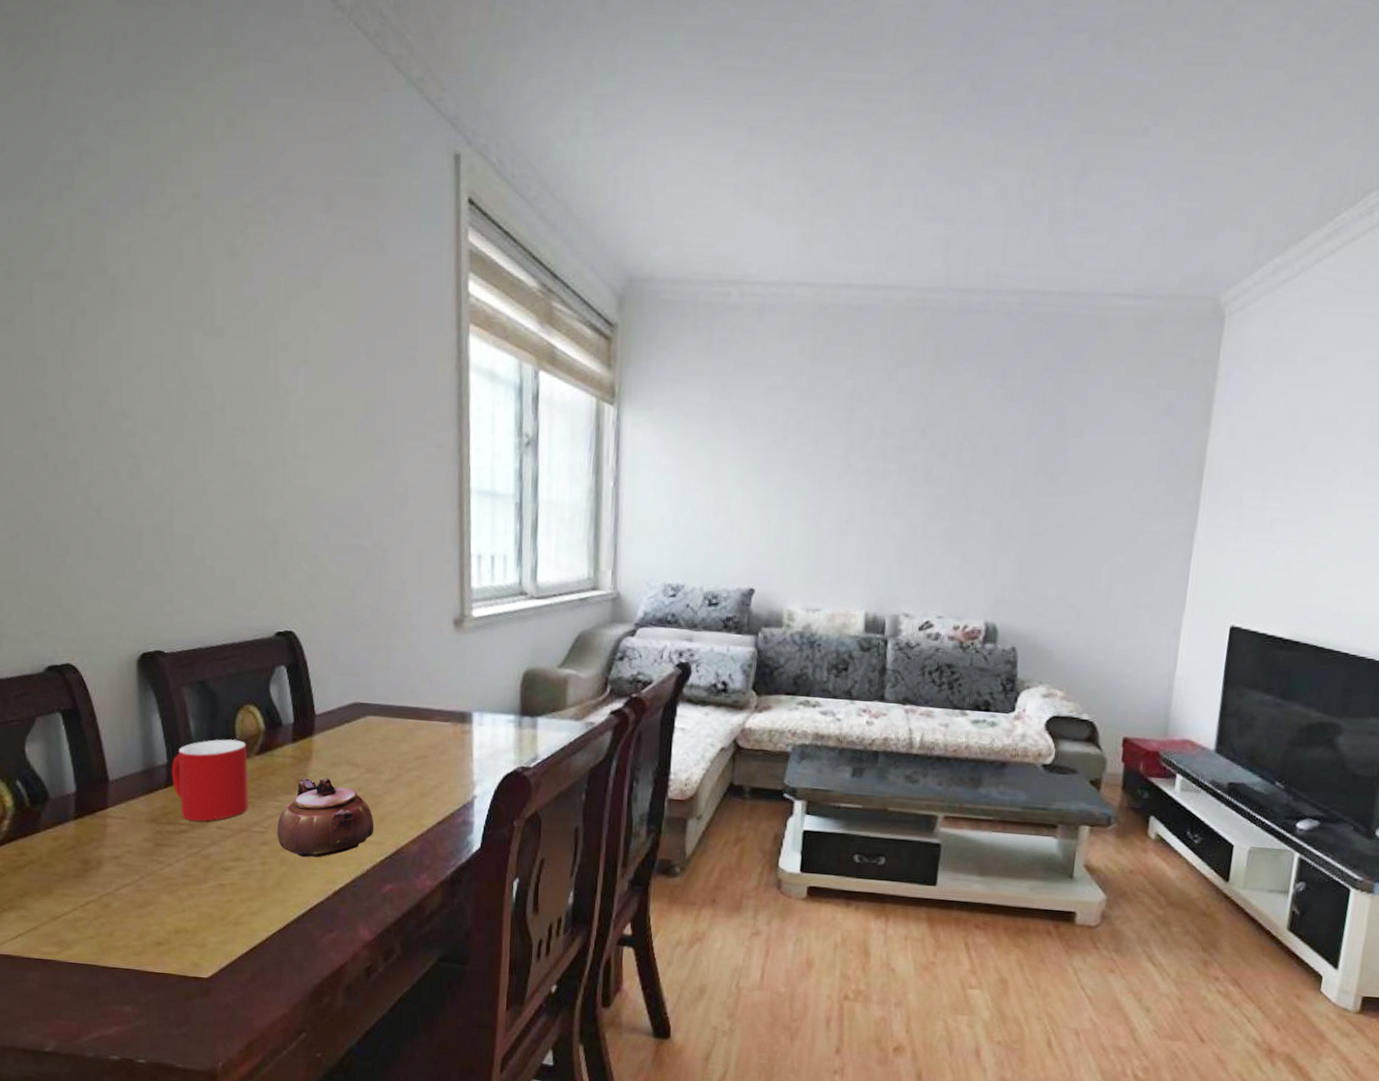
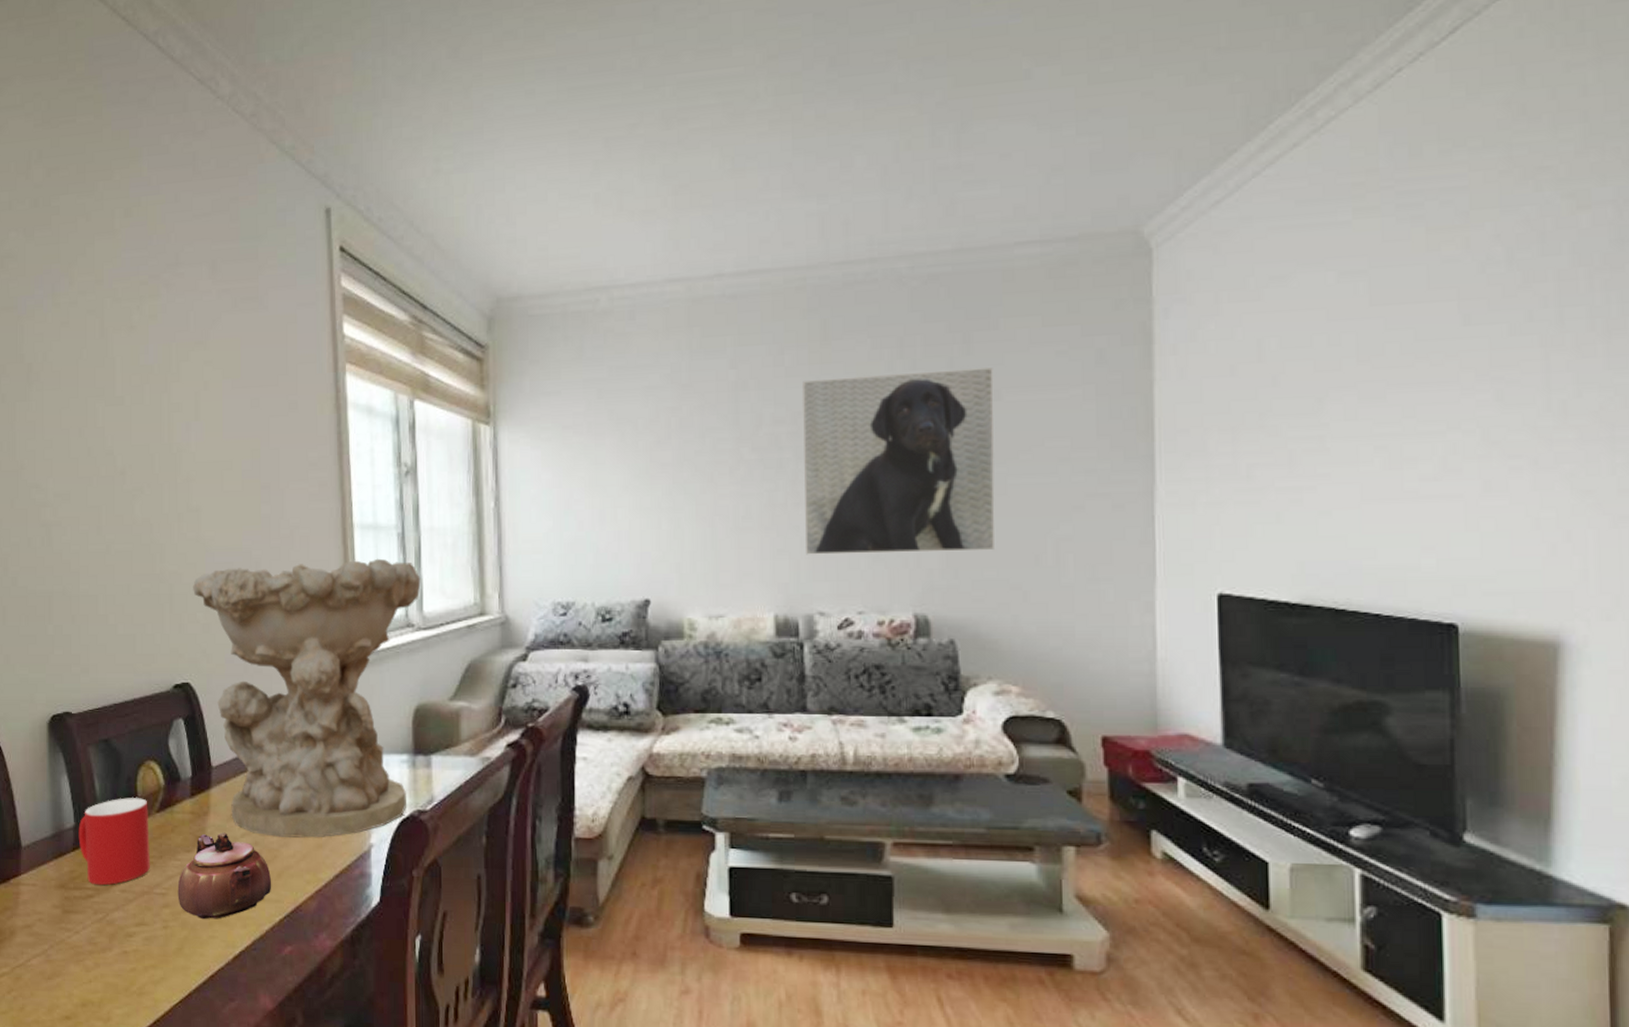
decorative bowl: none [299,520,536,787] -> present [193,558,421,838]
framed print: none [899,399,1079,573] -> present [803,367,995,555]

